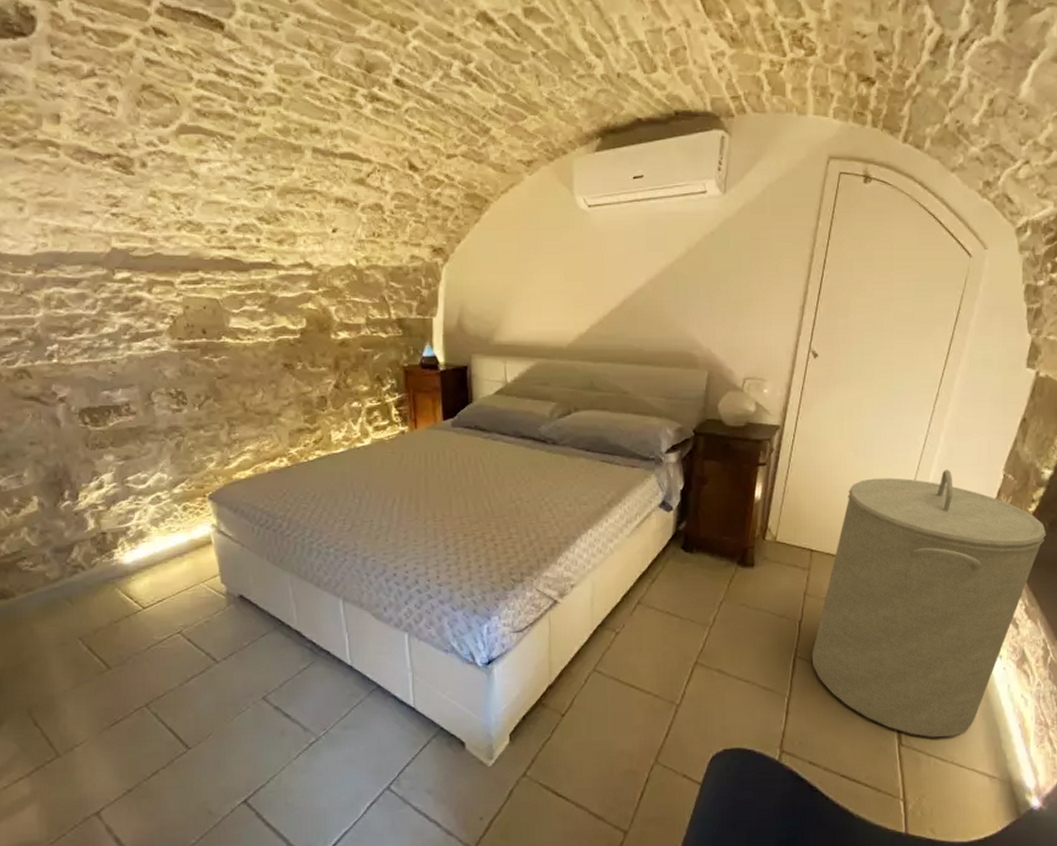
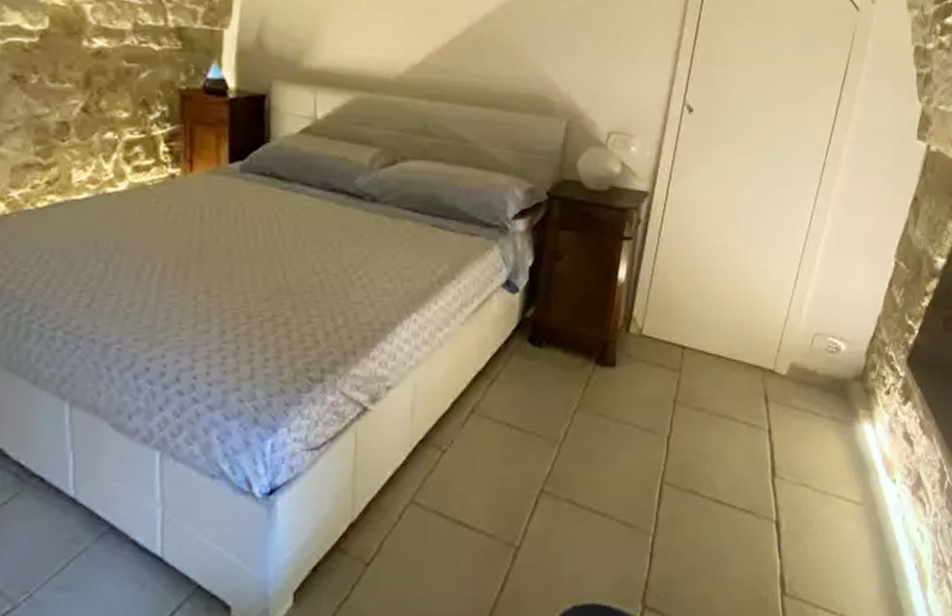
laundry hamper: present [811,470,1047,738] -> none [681,254,941,585]

